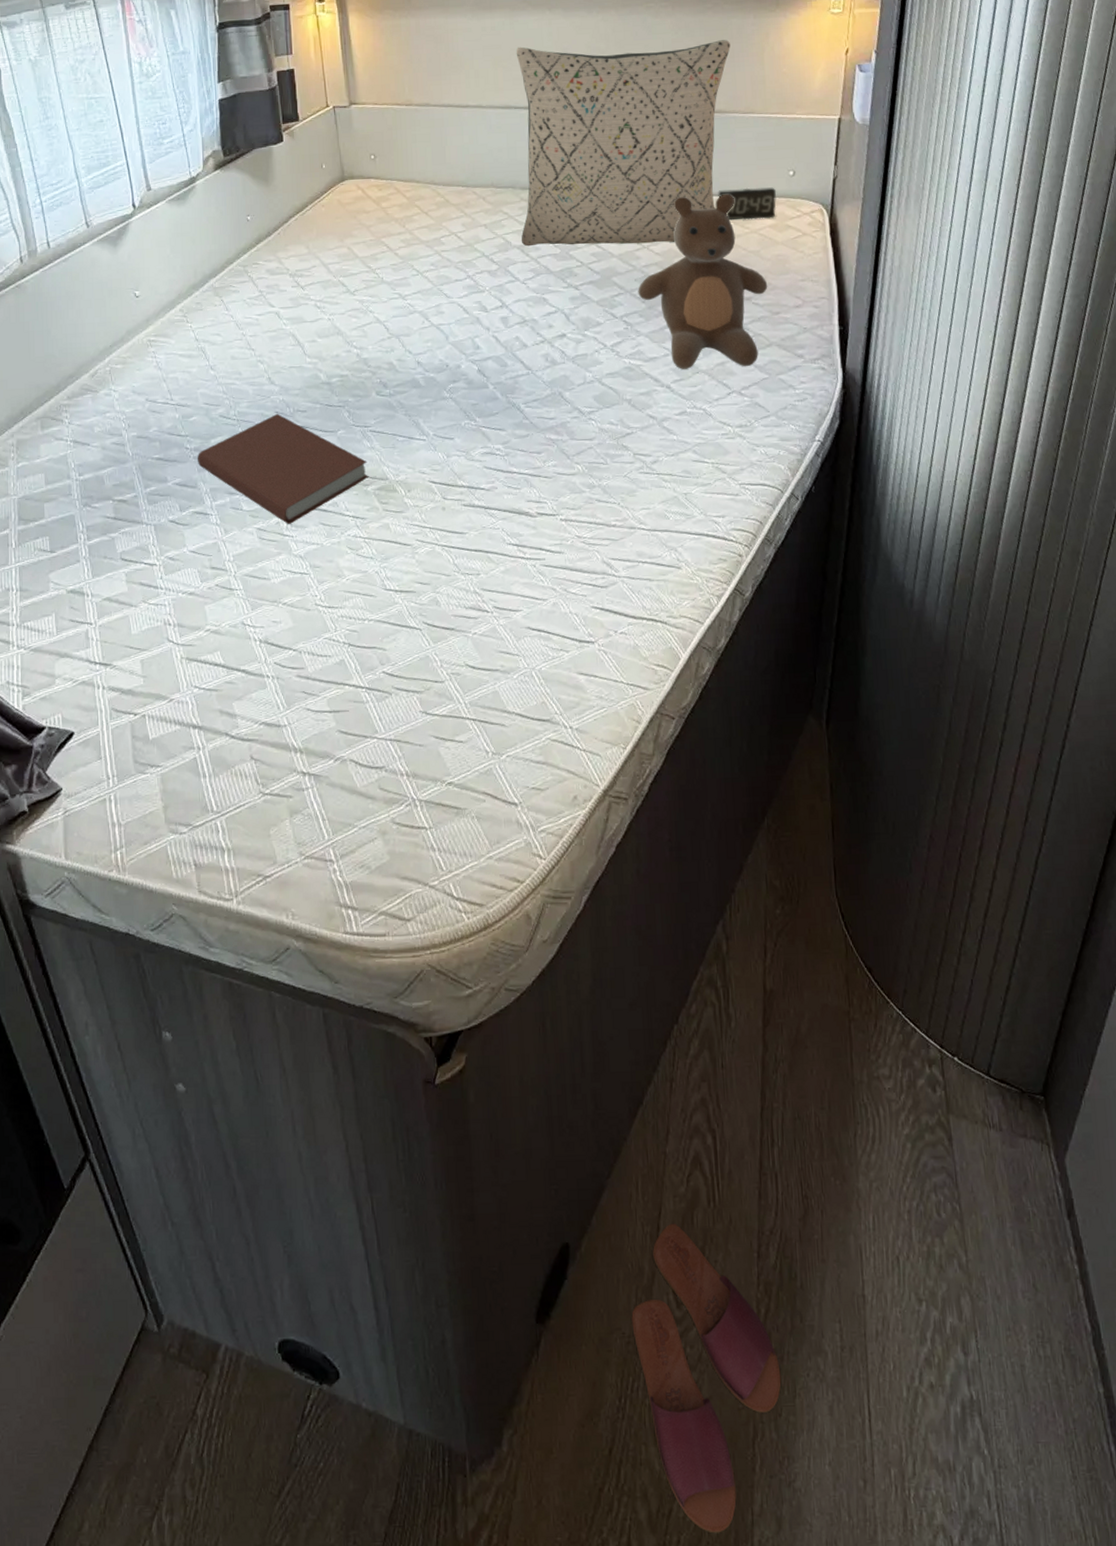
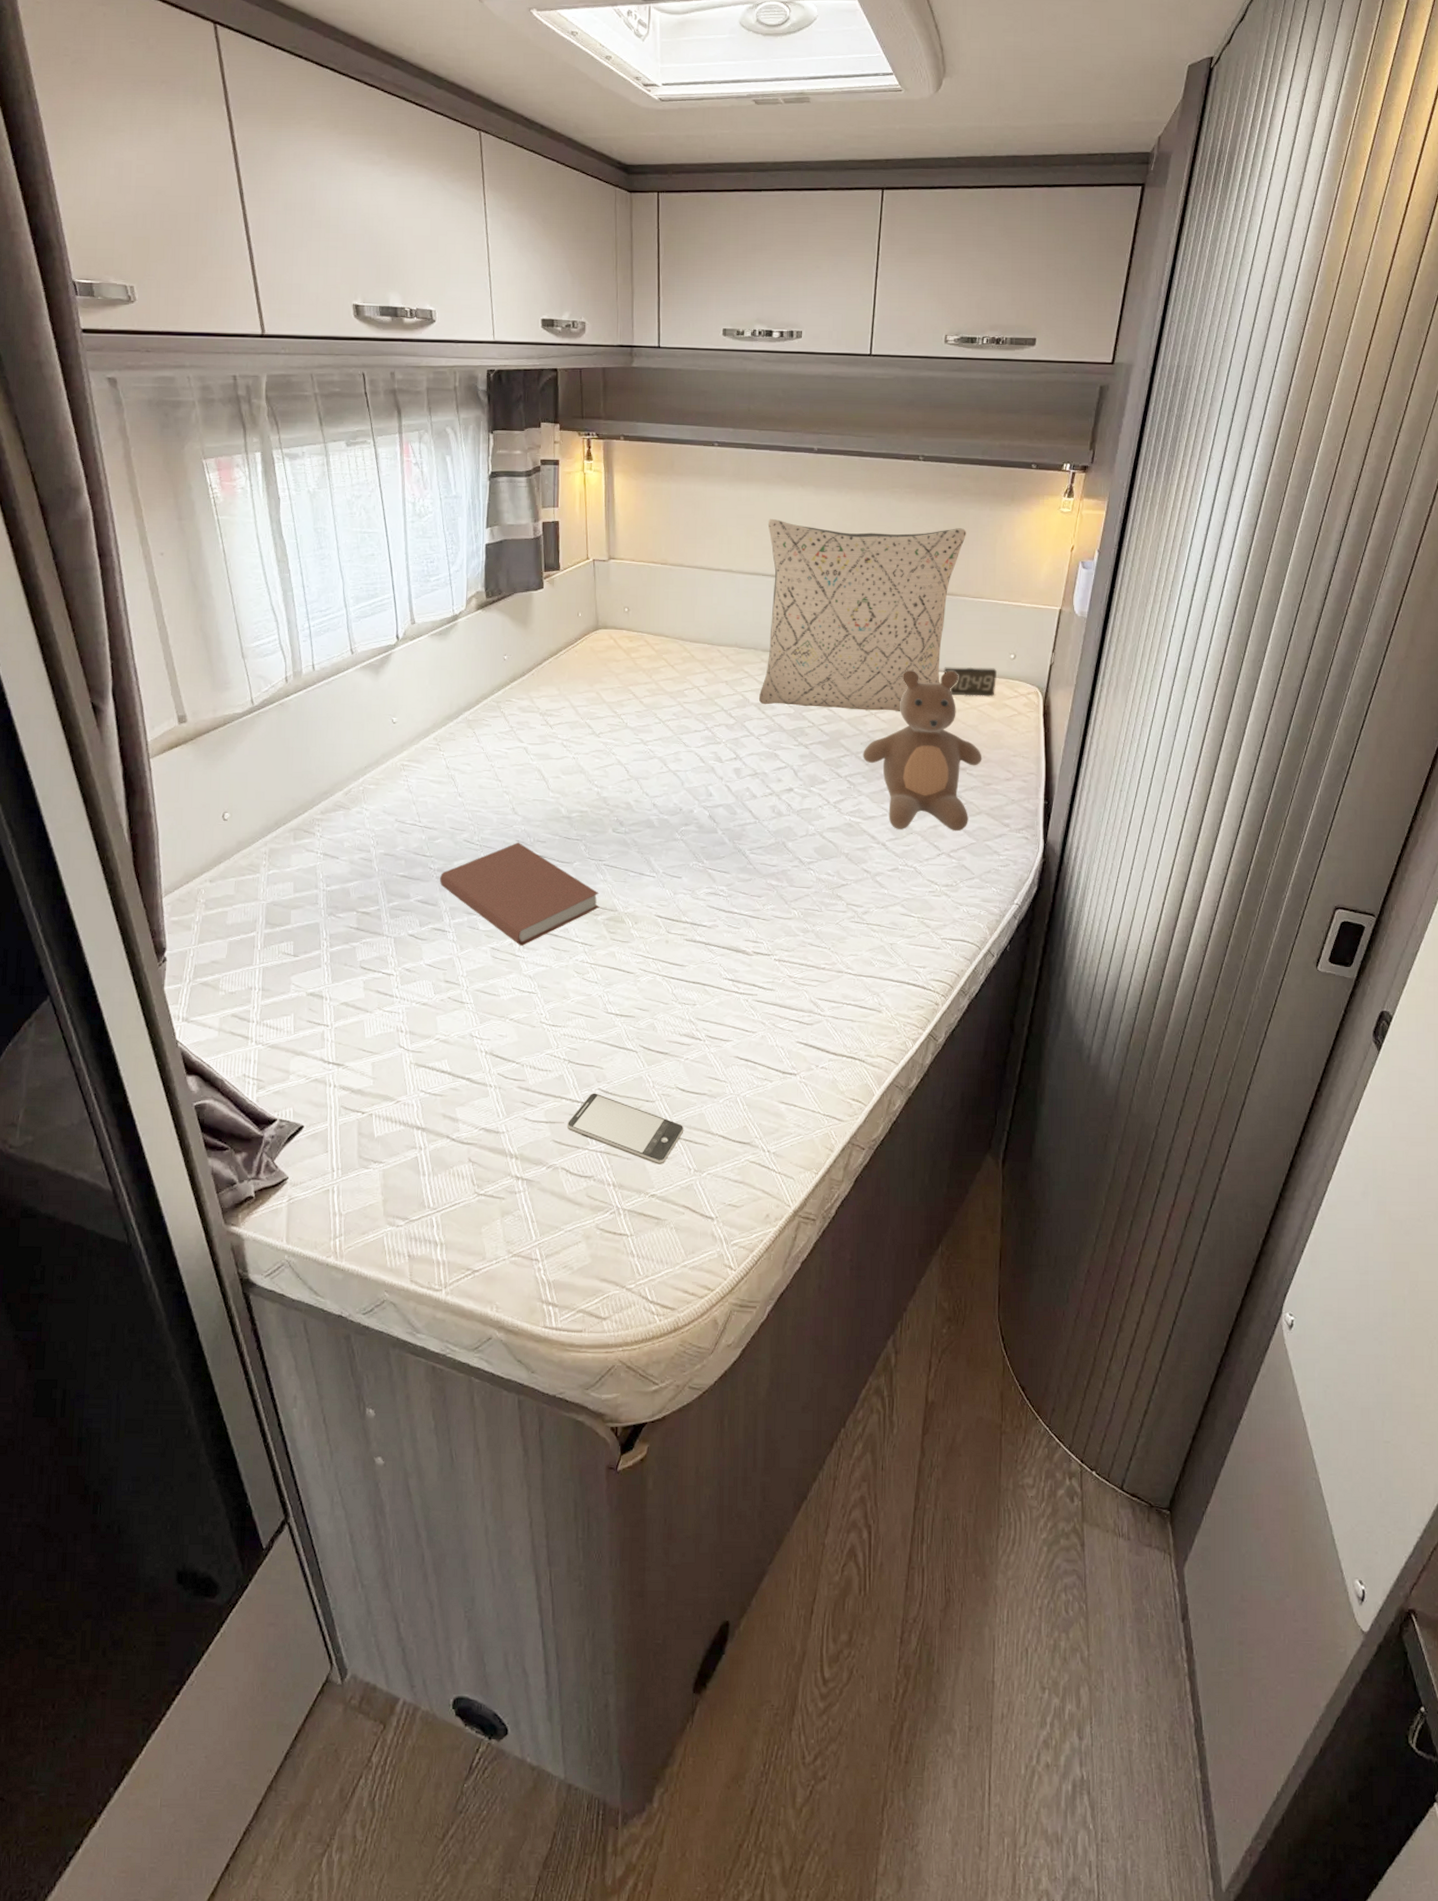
smartphone: none [352,676,477,750] -> present [566,1093,683,1165]
slippers: present [631,1224,782,1534] -> none [781,1609,913,1890]

